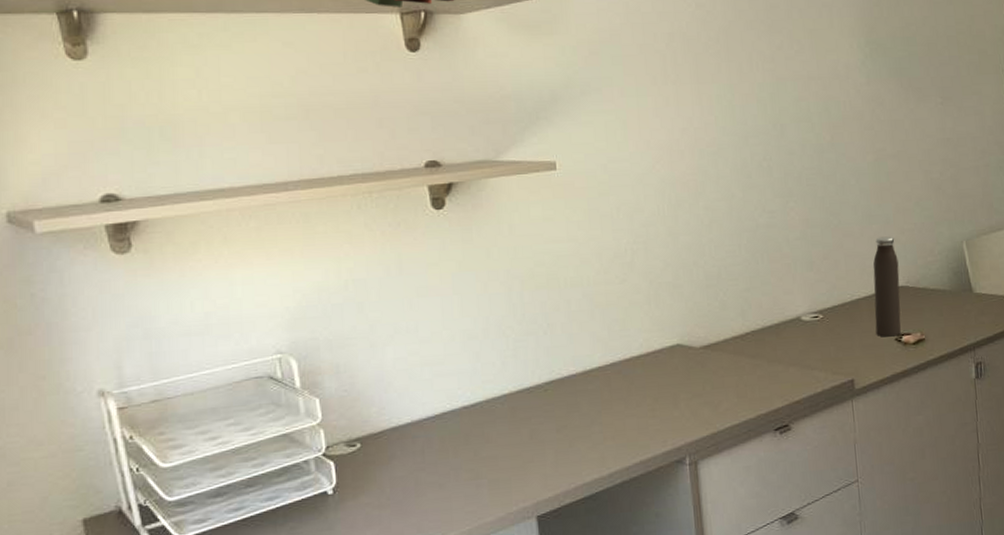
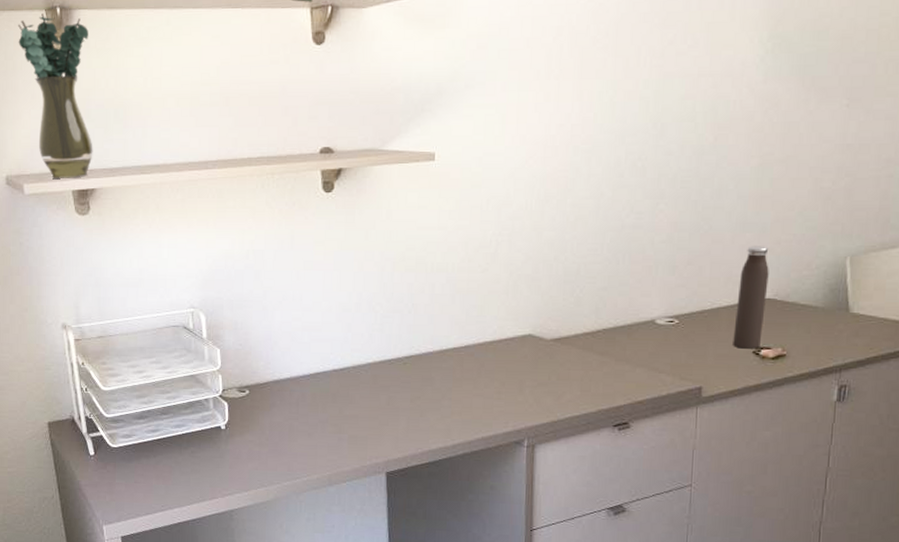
vase: none [17,17,133,212] -> present [17,13,93,178]

